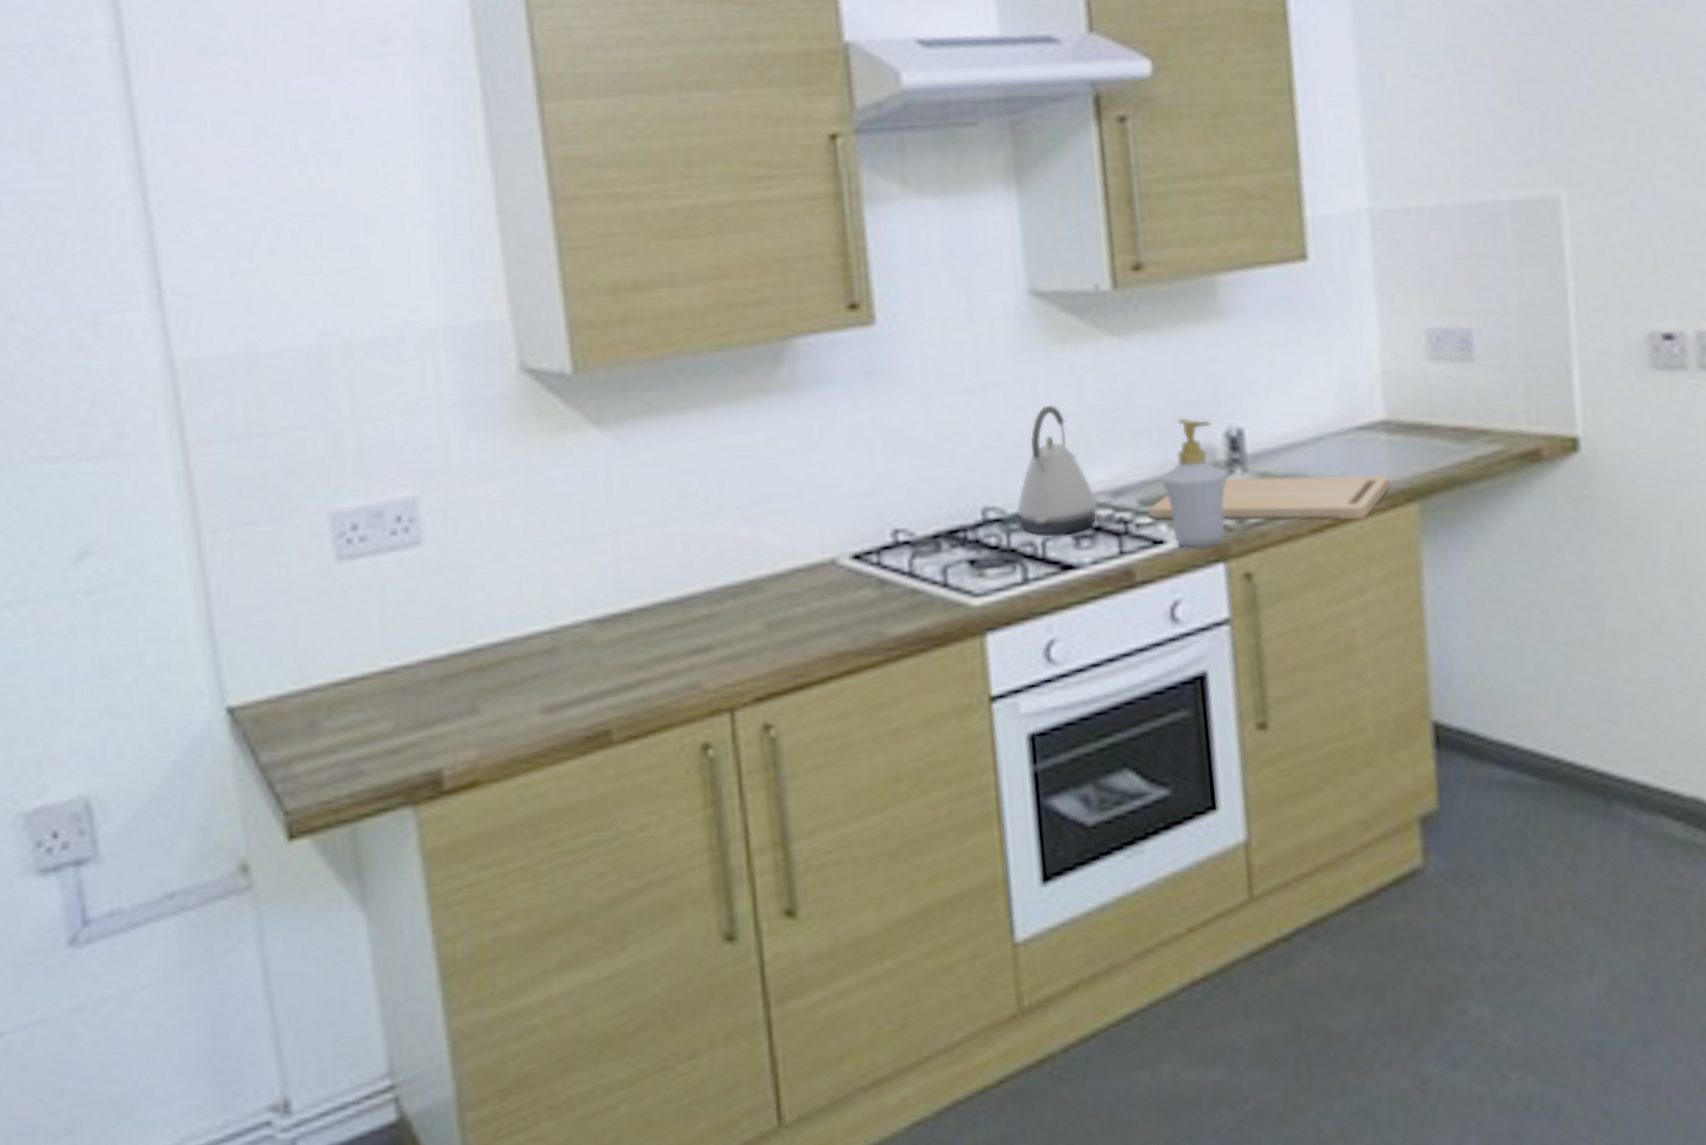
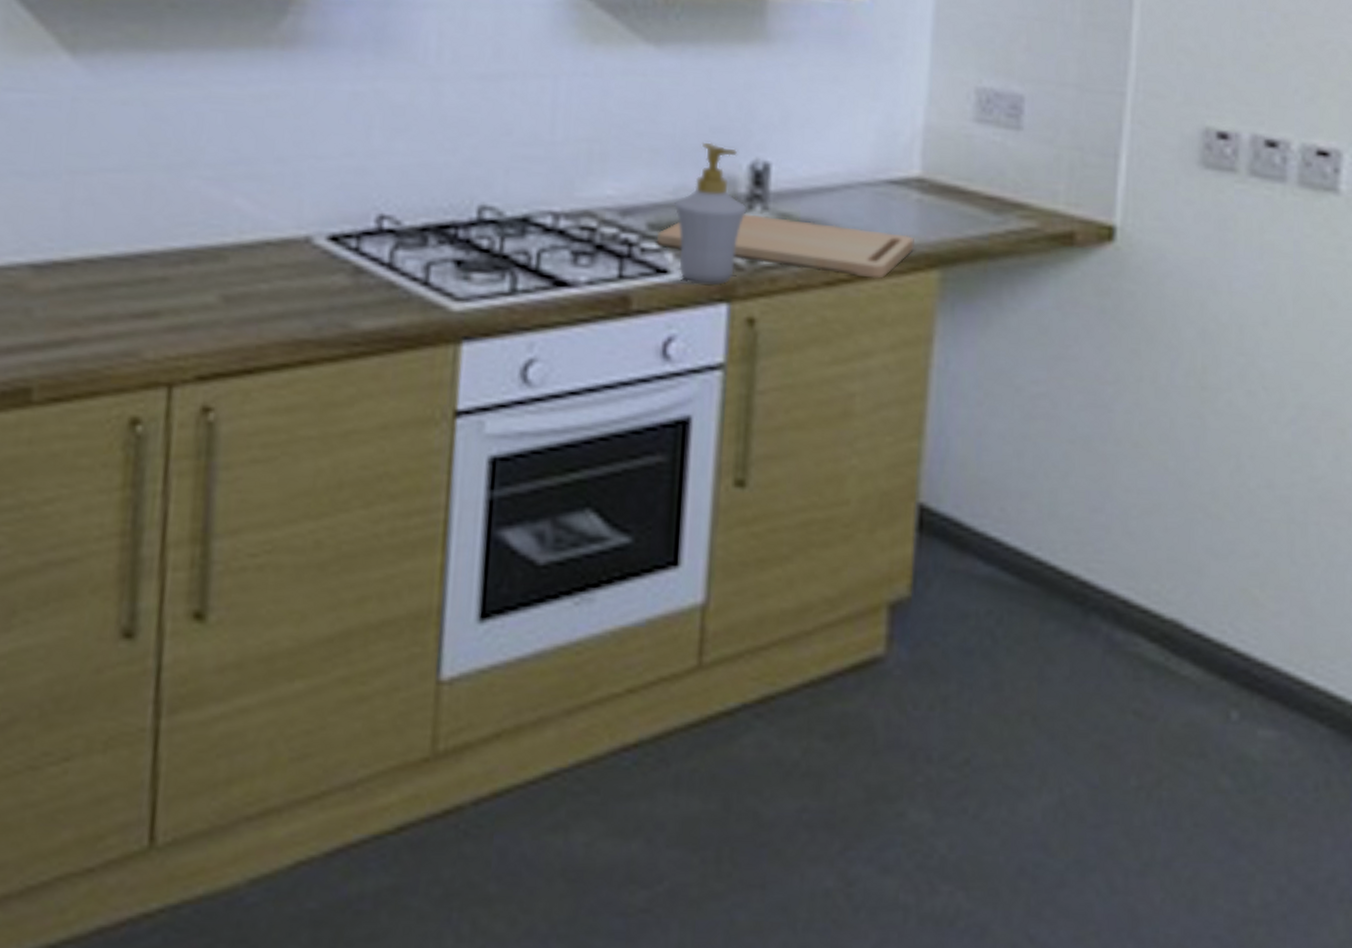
kettle: present [1017,405,1098,538] -> none [516,107,604,250]

